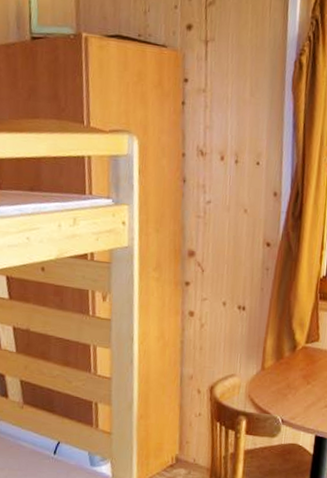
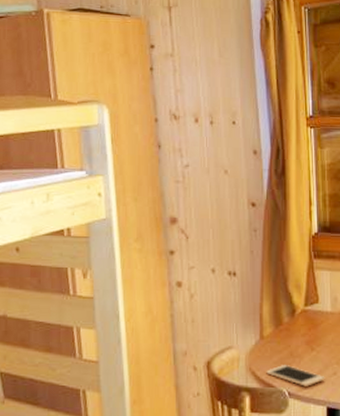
cell phone: none [263,395,317,416] -> present [266,365,325,387]

